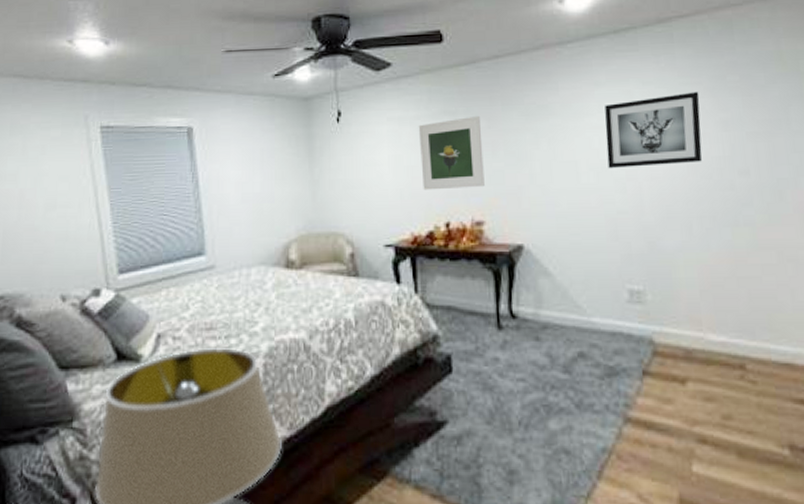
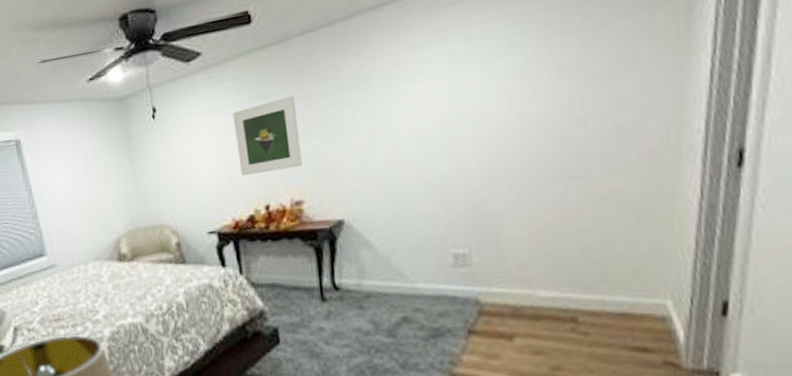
wall art: present [605,91,703,168] -> none [426,40,535,134]

